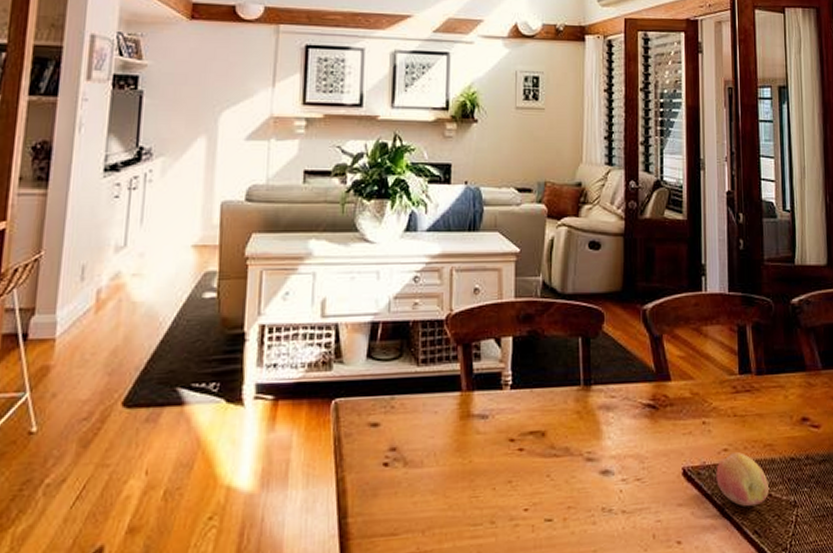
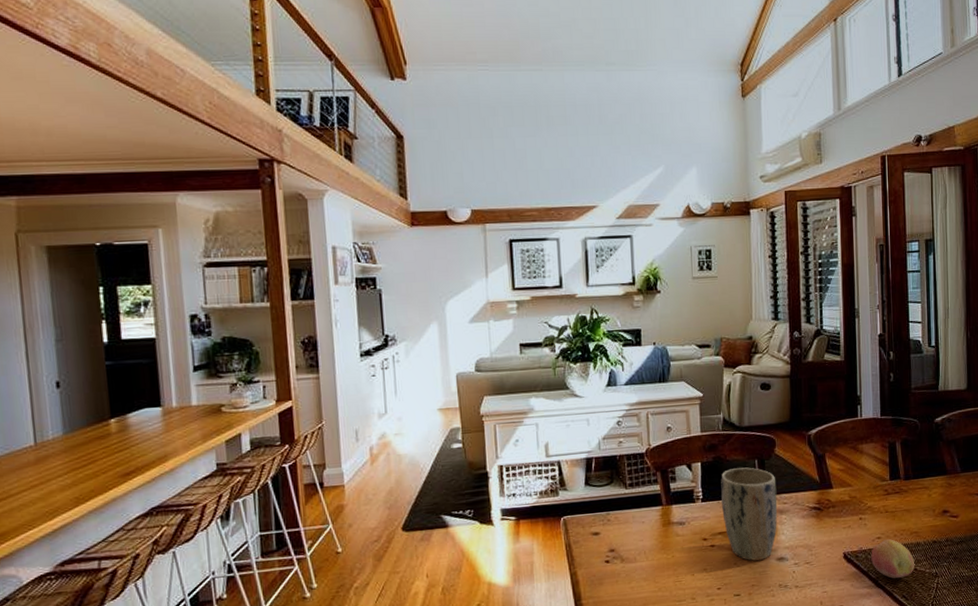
plant pot: none [535,346,604,473] -> present [721,467,778,561]

